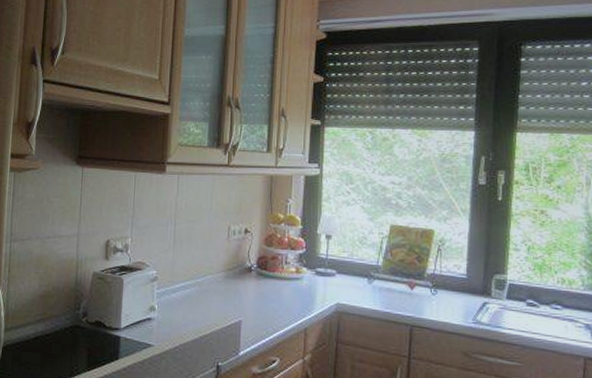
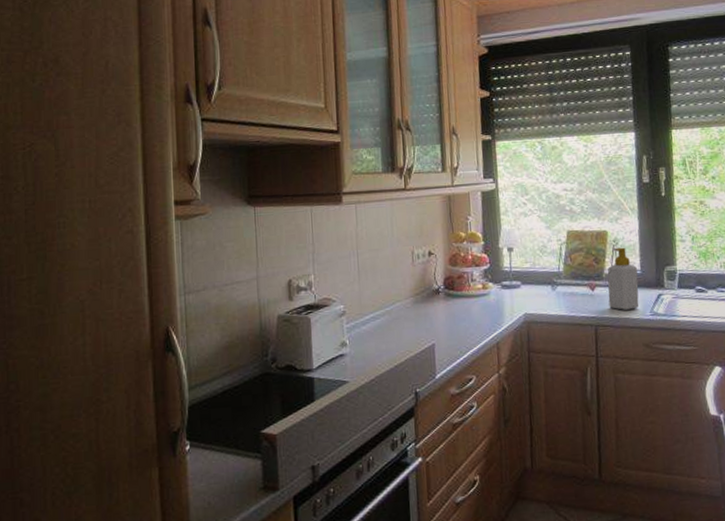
soap bottle: none [428,248,464,314] -> present [607,247,639,310]

